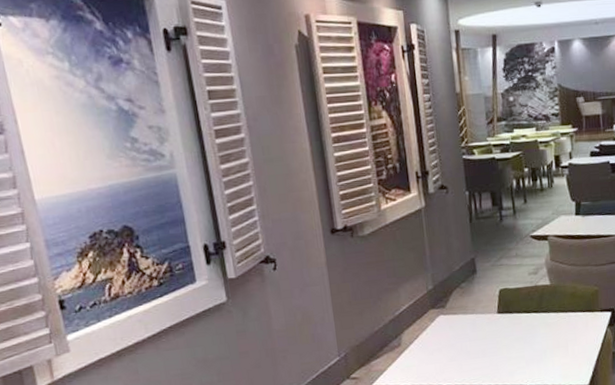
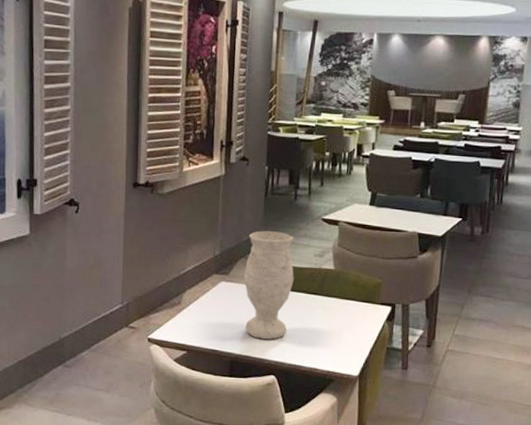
vase: none [460,255,512,367] -> present [243,231,294,340]

